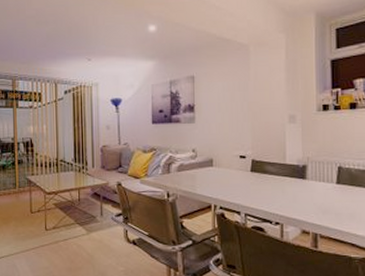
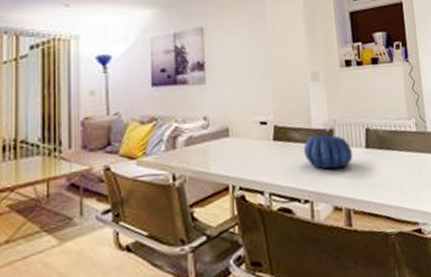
decorative bowl: none [278,170,324,199] -> present [303,135,353,170]

